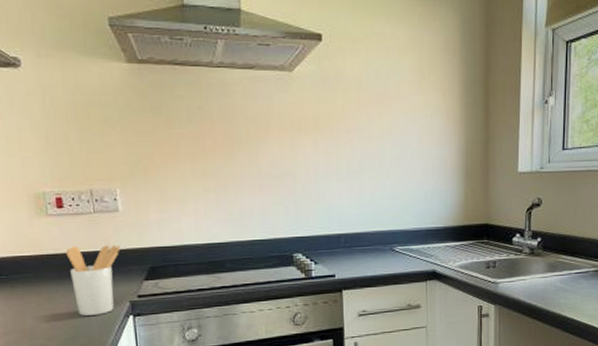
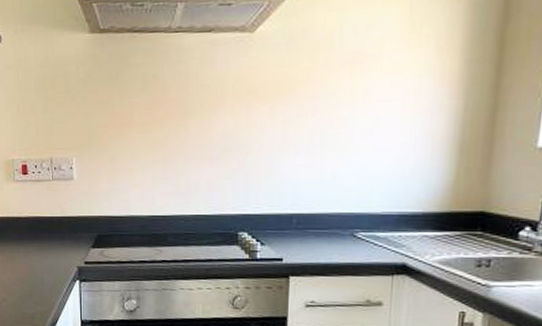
utensil holder: present [65,244,121,316] -> none [27,211,73,277]

